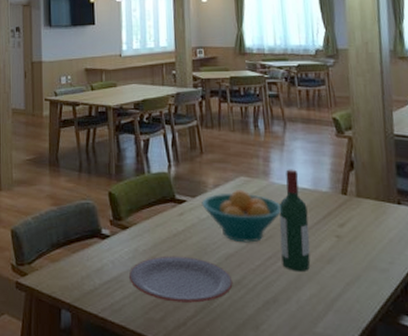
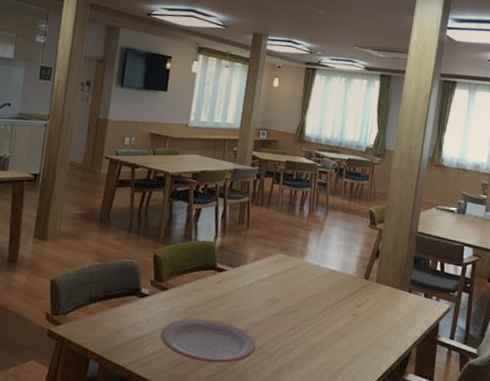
fruit bowl: present [201,188,281,243] -> none [240,264,310,314]
wine bottle: present [279,169,311,271] -> none [302,251,333,343]

